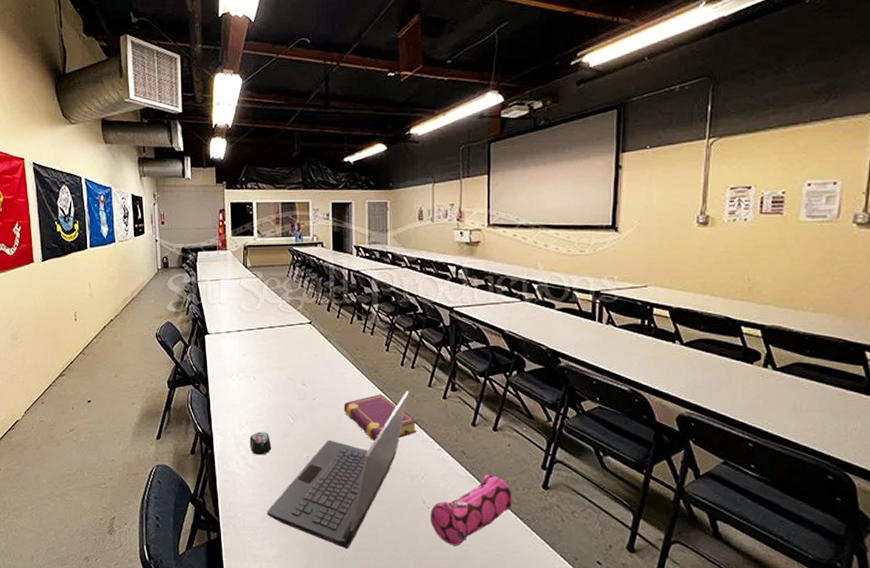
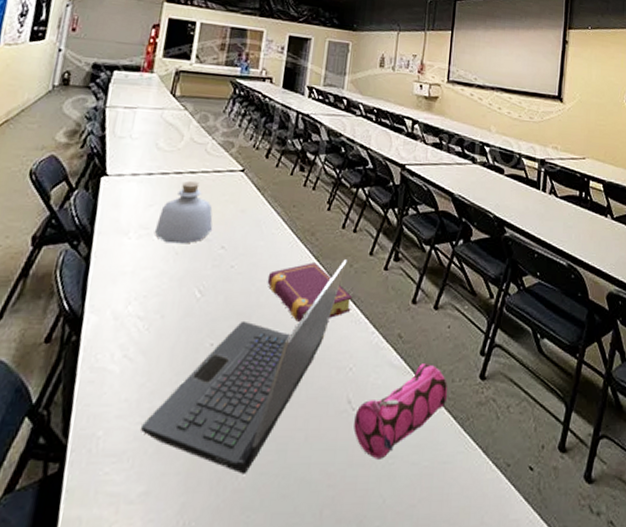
computer mouse: present [249,431,272,455] -> none [134,310,166,343]
bottle: none [250,333,294,383] -> present [154,180,213,244]

